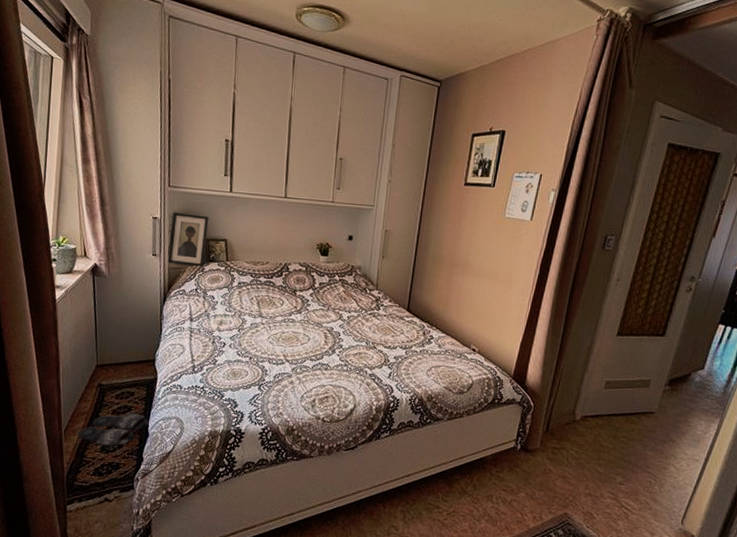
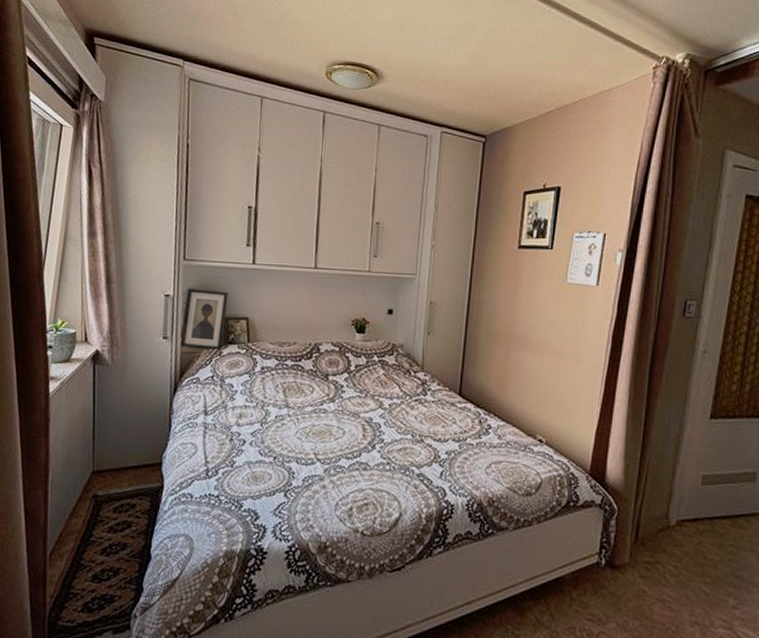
slippers: present [77,412,149,447] -> none [65,530,152,574]

